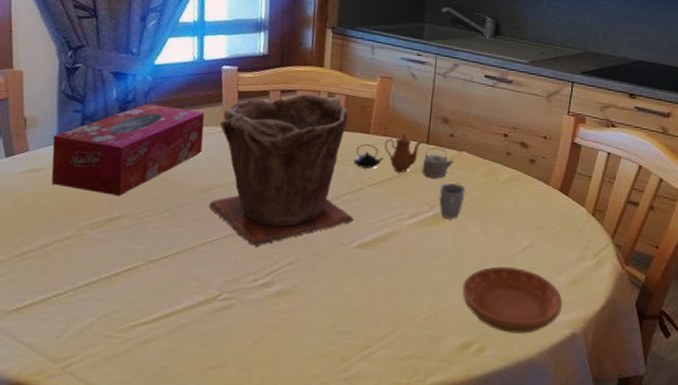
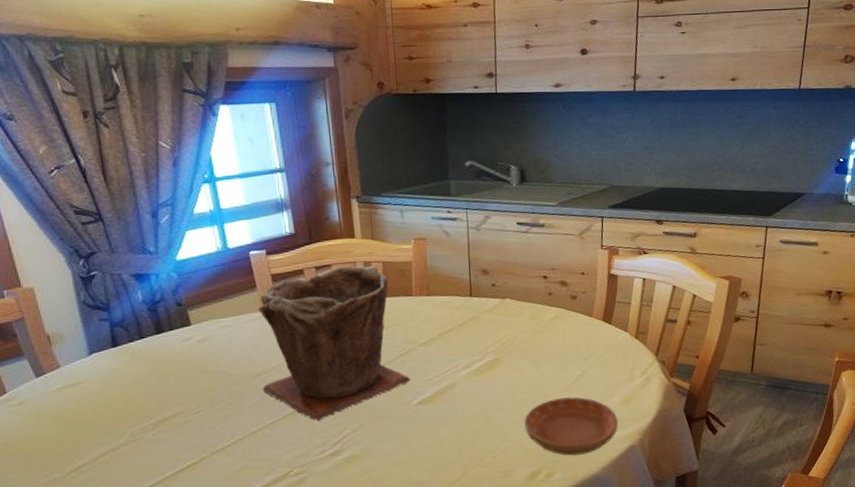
tissue box: present [51,104,205,196] -> none [84,300,245,397]
teapot: present [354,134,455,178] -> none [401,291,500,330]
cup: present [439,183,465,219] -> none [489,330,514,363]

